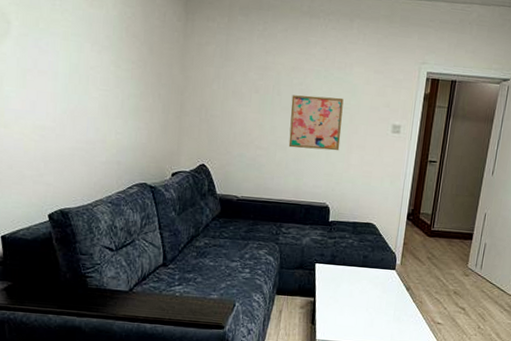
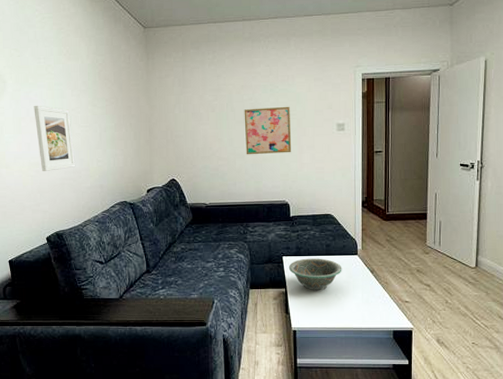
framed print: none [43,56,90,138] -> present [34,105,76,172]
decorative bowl: none [320,268,378,304] -> present [288,258,342,291]

